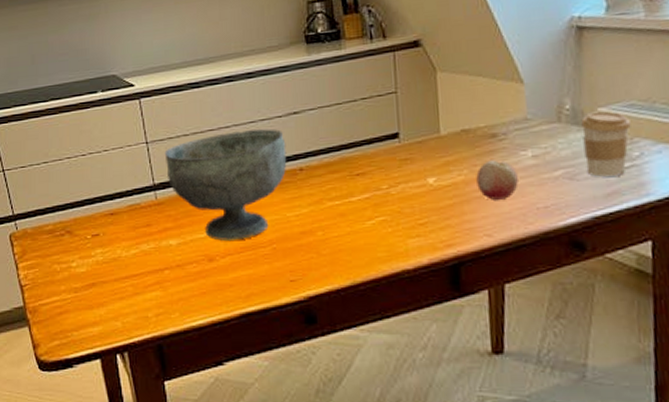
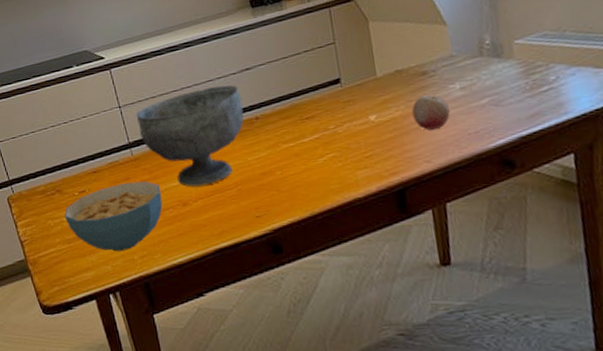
cereal bowl: none [73,229,186,306] -> present [64,181,163,252]
coffee cup: present [581,111,631,177] -> none [501,42,546,102]

